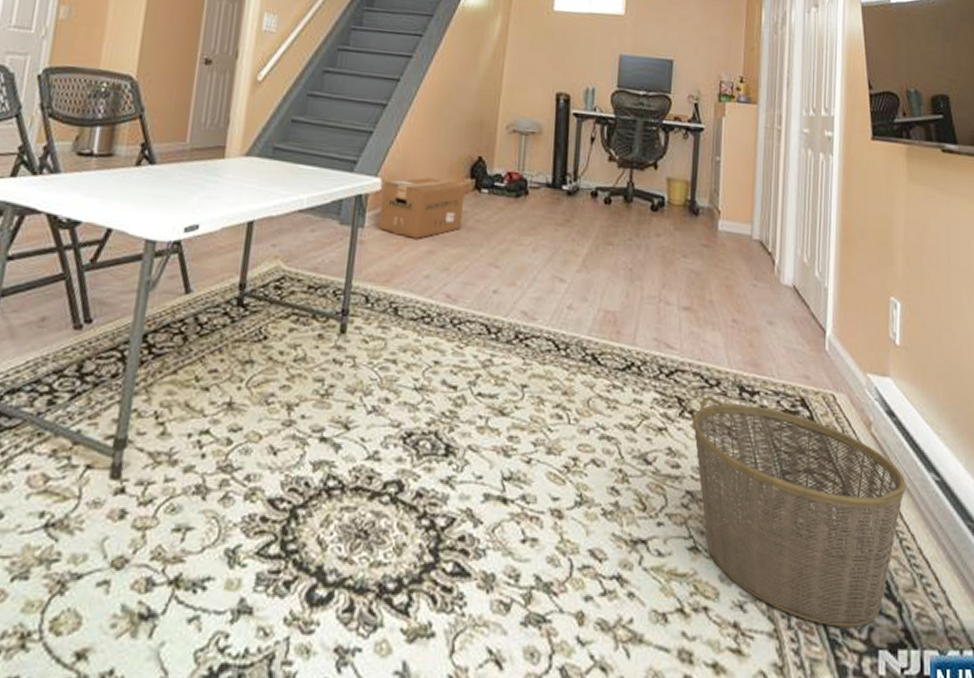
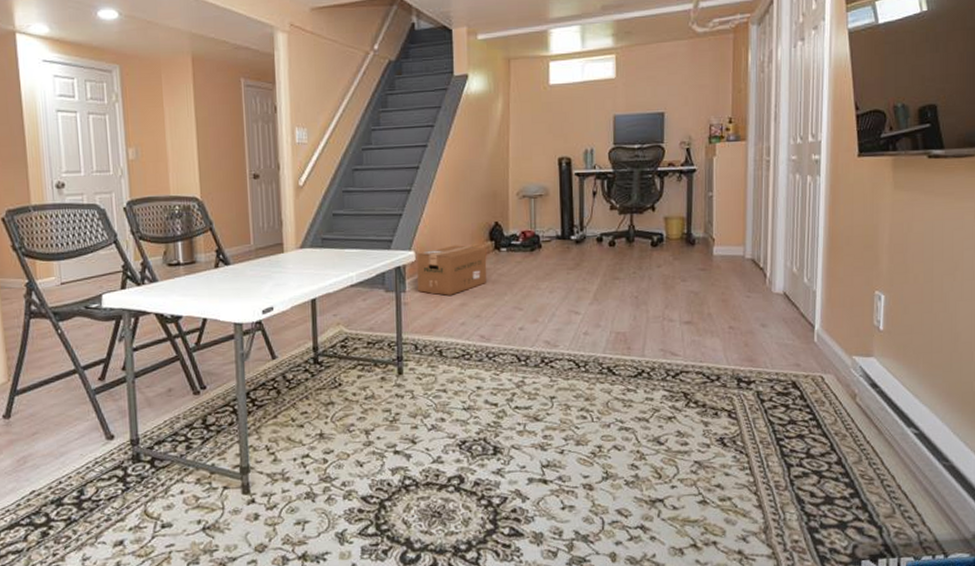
basket: present [693,396,906,627] -> none [697,389,887,547]

